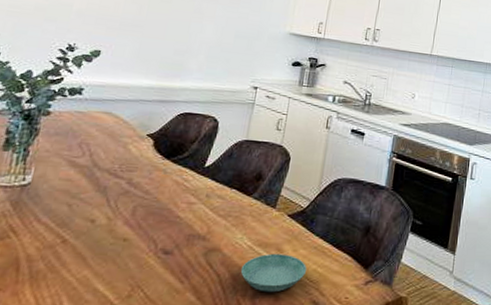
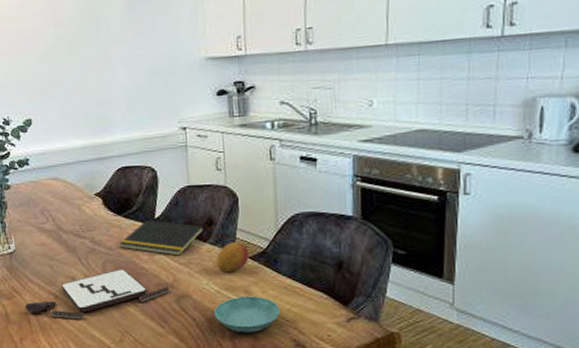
board game: none [18,215,201,269] -> present [24,269,170,319]
notepad: none [158,168,252,207] -> present [119,220,204,256]
fruit: none [255,199,290,228] -> present [216,242,250,273]

